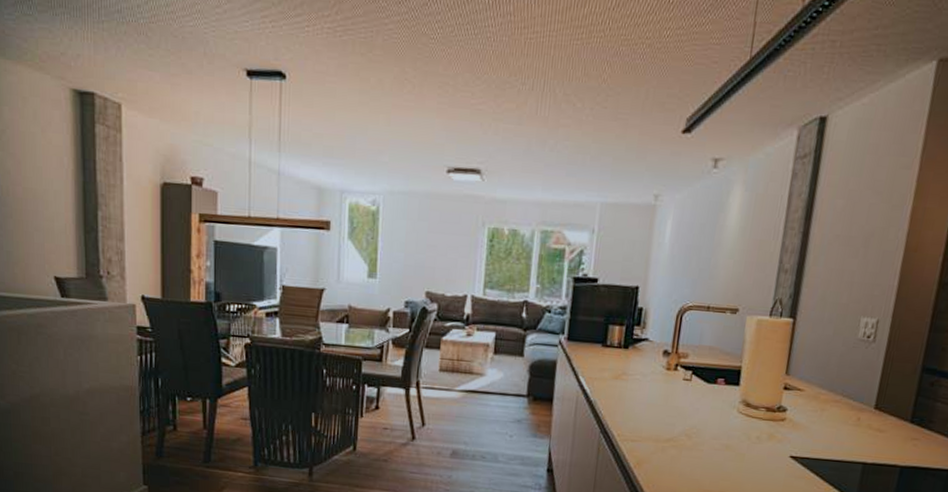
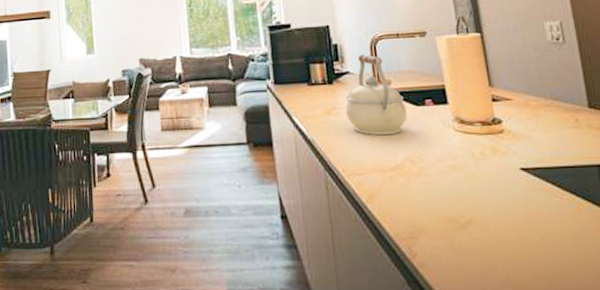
kettle: none [634,323,697,408] -> present [346,54,407,136]

